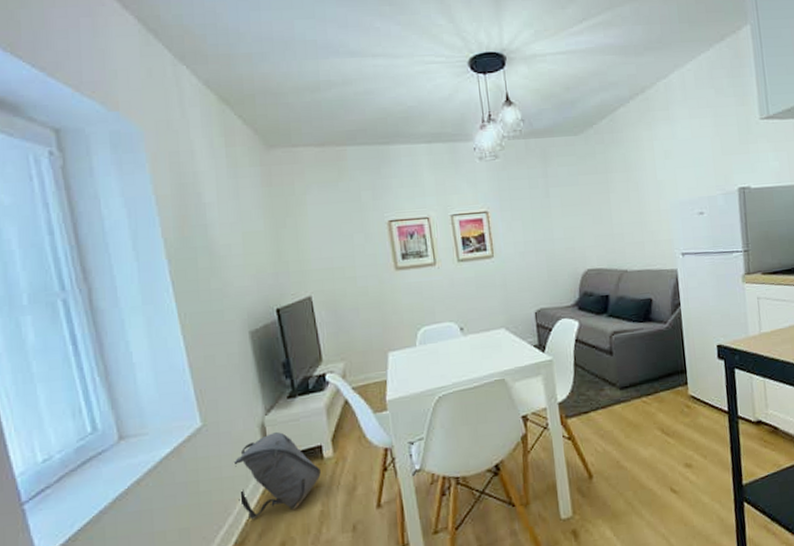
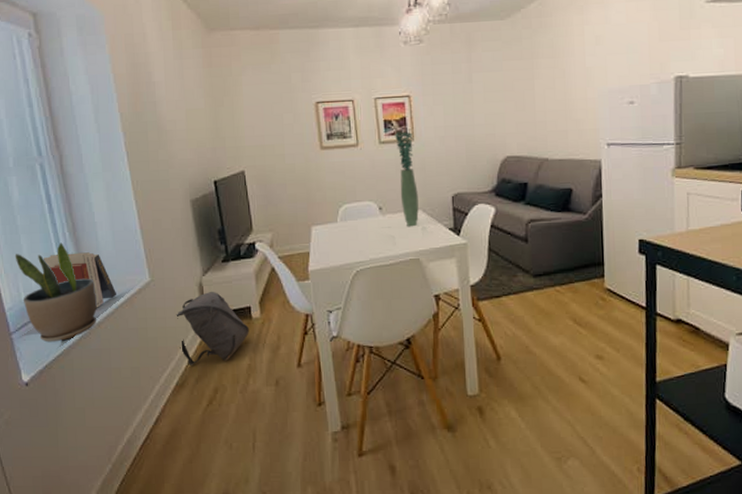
potted plant: none [28,389,136,510] -> present [15,242,97,343]
books: none [67,398,161,463] -> present [44,252,117,308]
vase: none [473,245,503,347] -> present [395,128,419,227]

